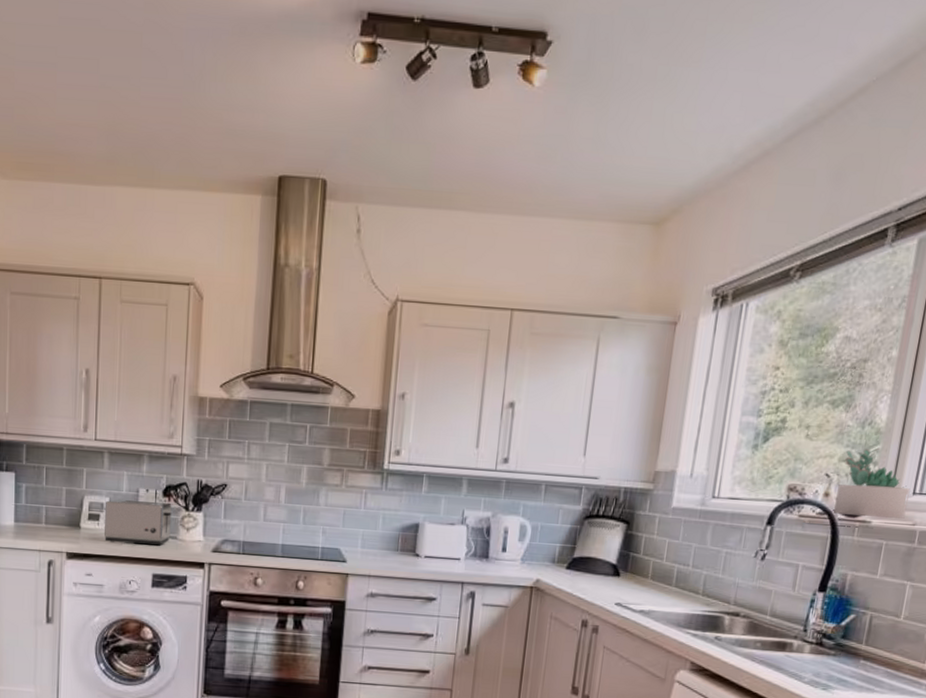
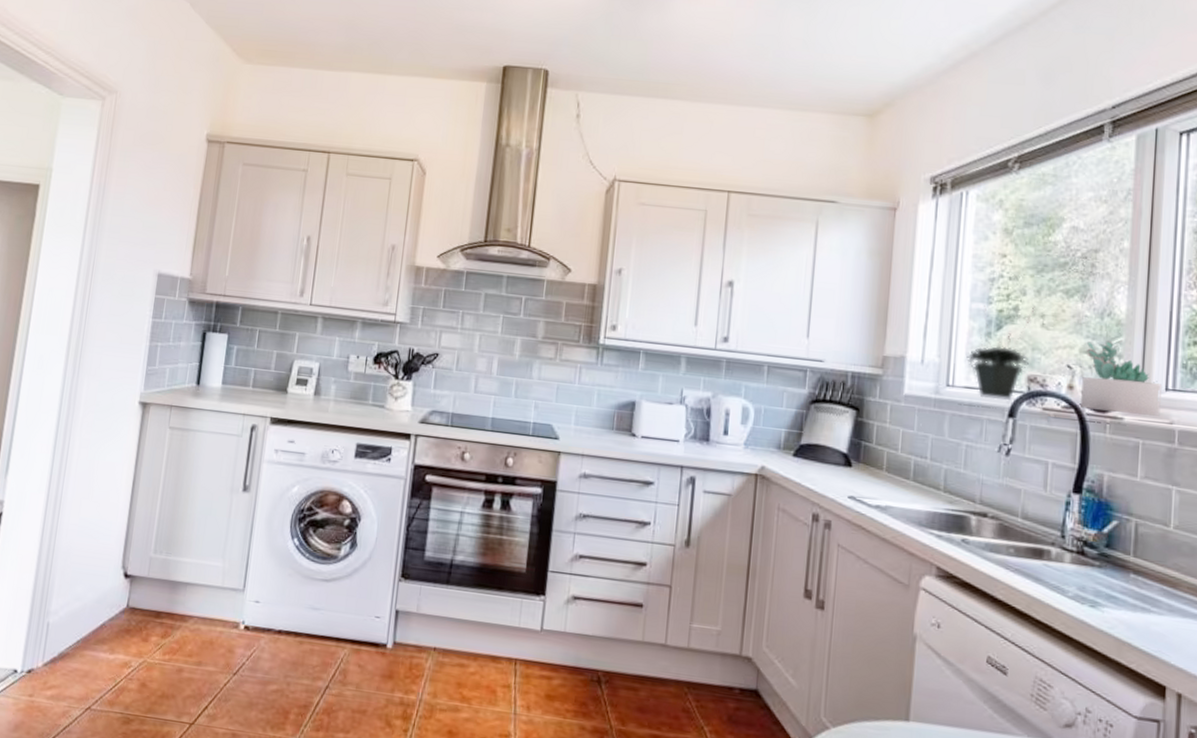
toaster: present [103,499,172,546] -> none [310,364,382,414]
potted plant: none [733,417,802,509] -> present [967,305,1035,400]

